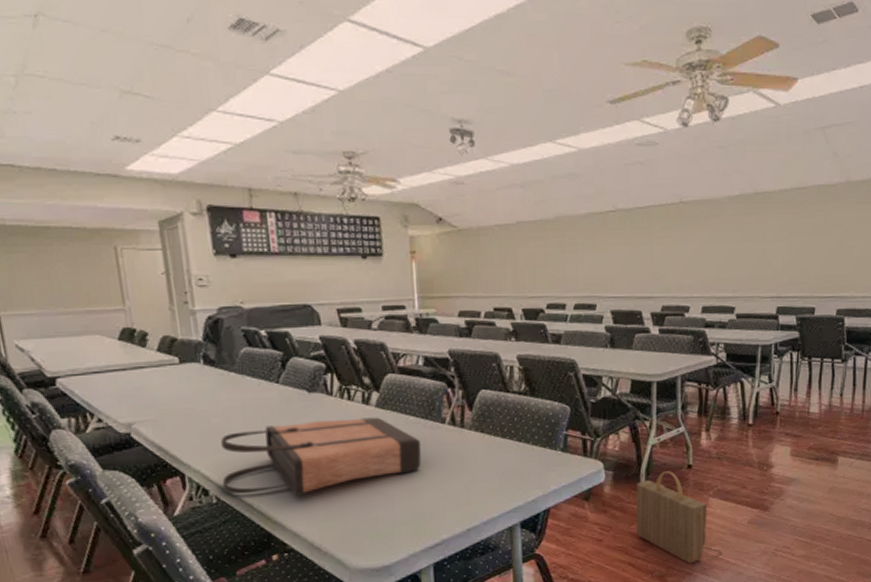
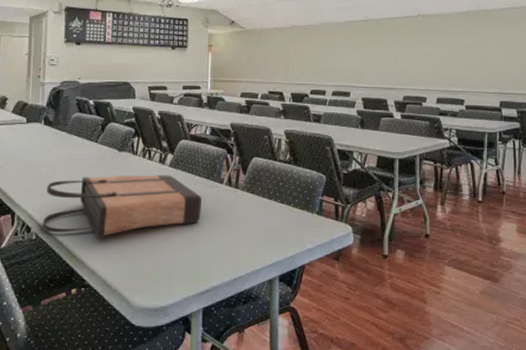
shopping bag: present [636,471,723,564] -> none [379,239,458,328]

